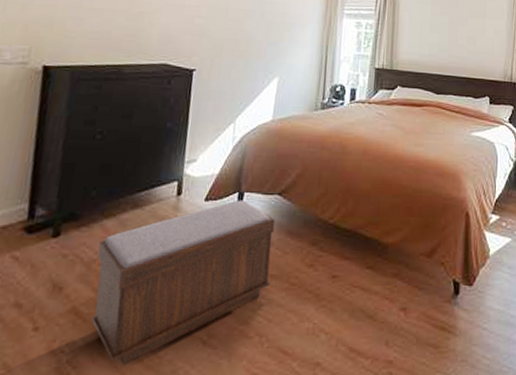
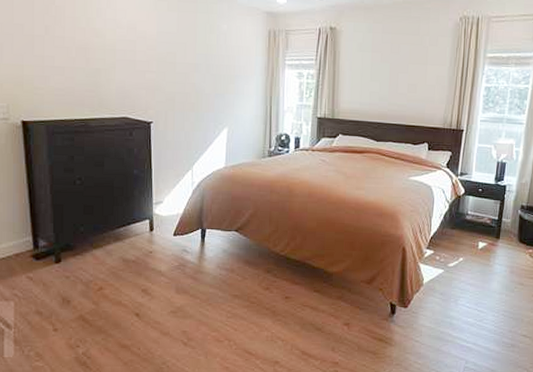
bench: present [91,200,276,365] -> none [93,235,235,357]

